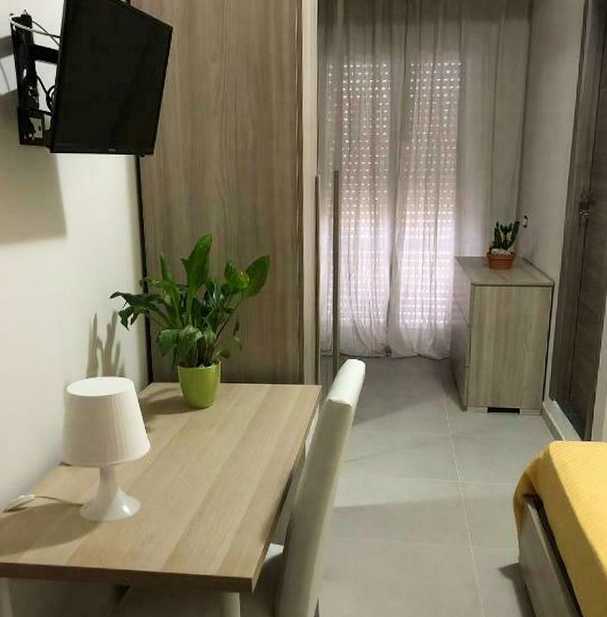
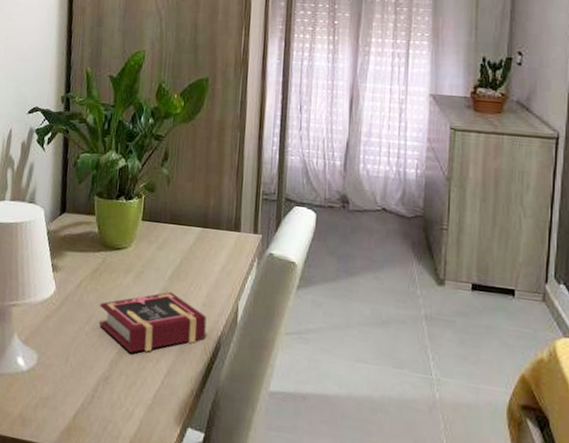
book: none [190,439,280,491] -> present [99,291,207,353]

